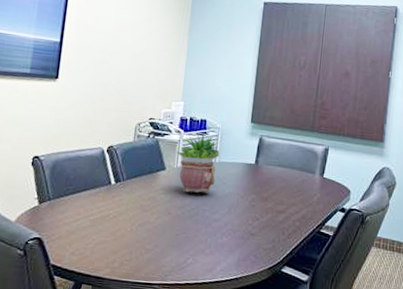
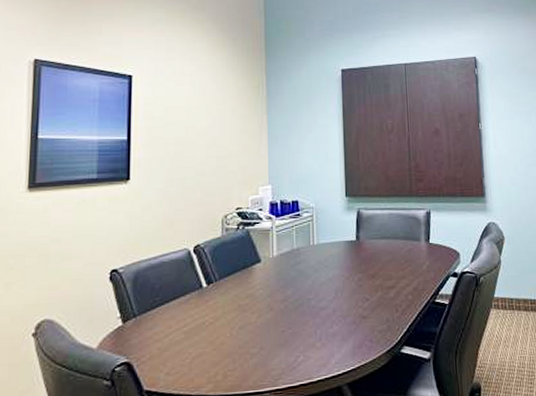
potted plant: present [176,133,220,194] -> none [270,216,317,283]

